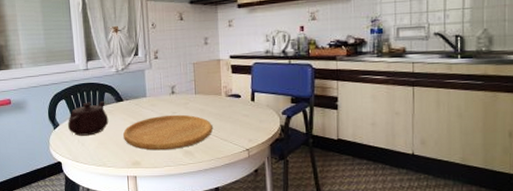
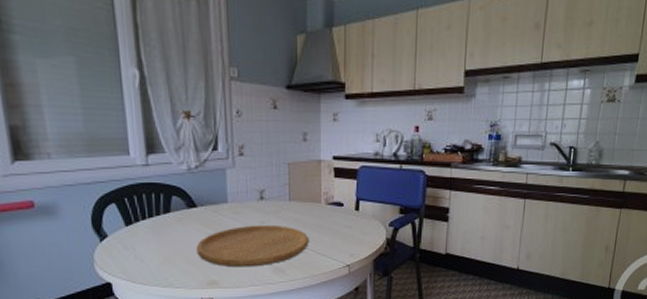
teapot: present [68,101,109,136] -> none [120,207,177,250]

